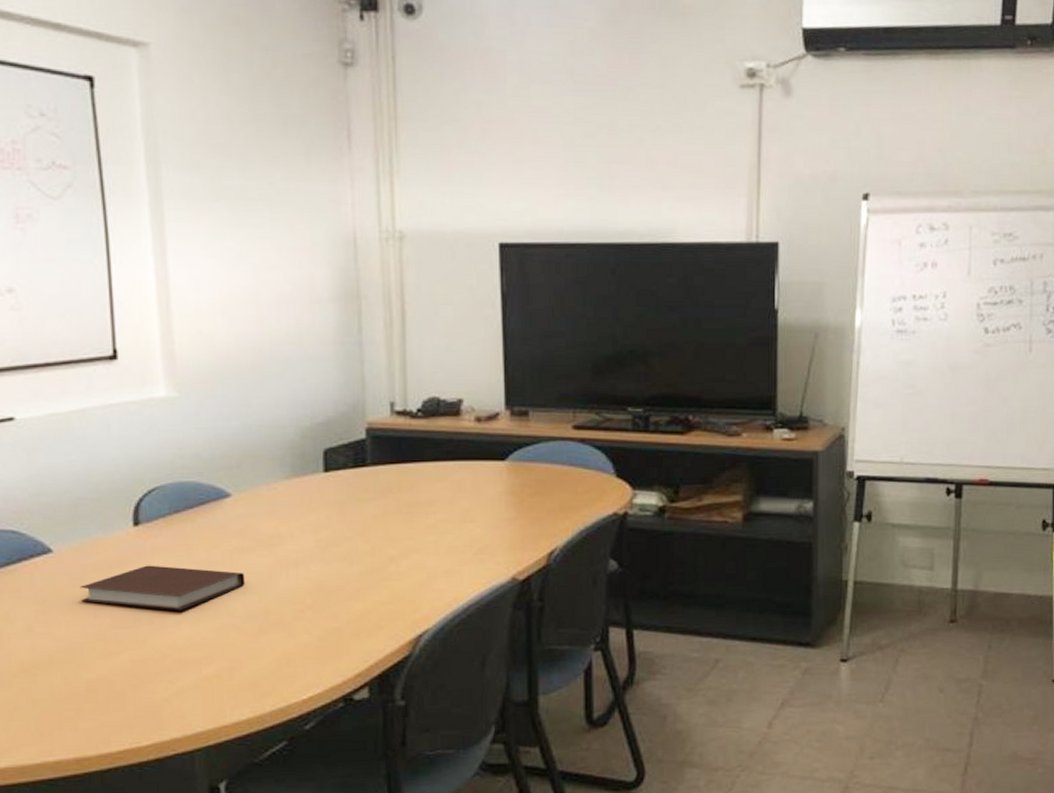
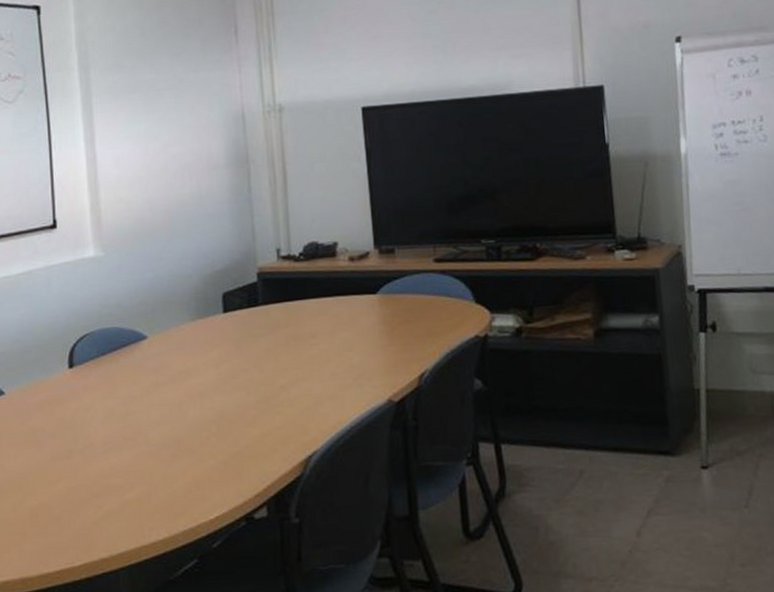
notebook: present [79,565,246,611] -> none [25,401,160,442]

